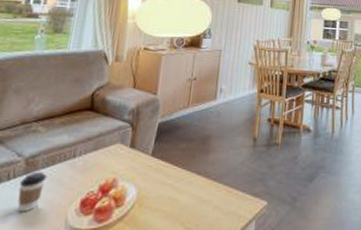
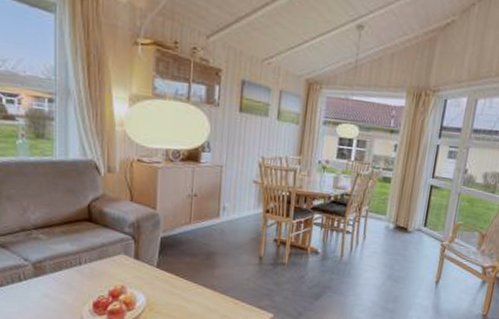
coffee cup: present [17,171,47,213] -> none [32,275,57,310]

